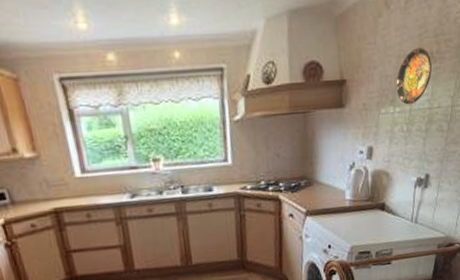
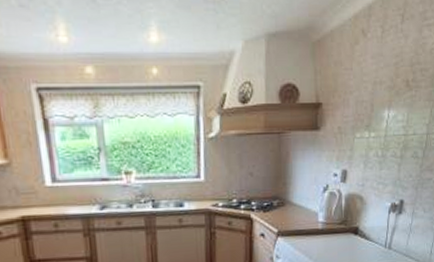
decorative plate: present [396,48,432,105] -> none [371,76,407,131]

